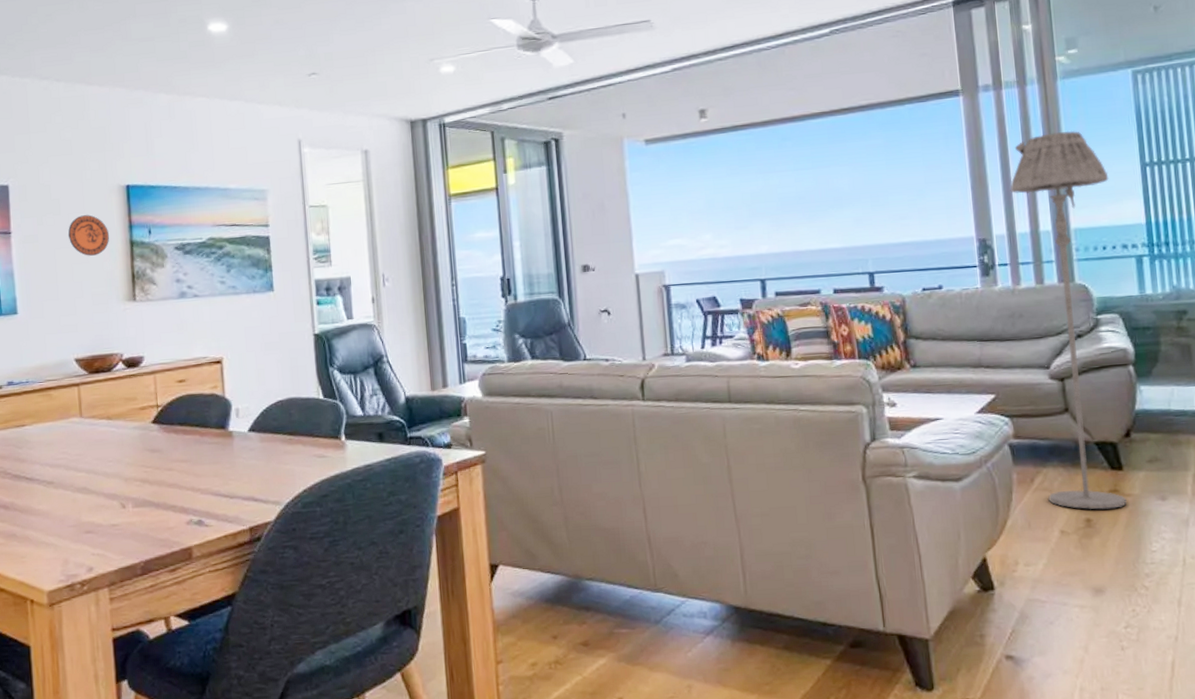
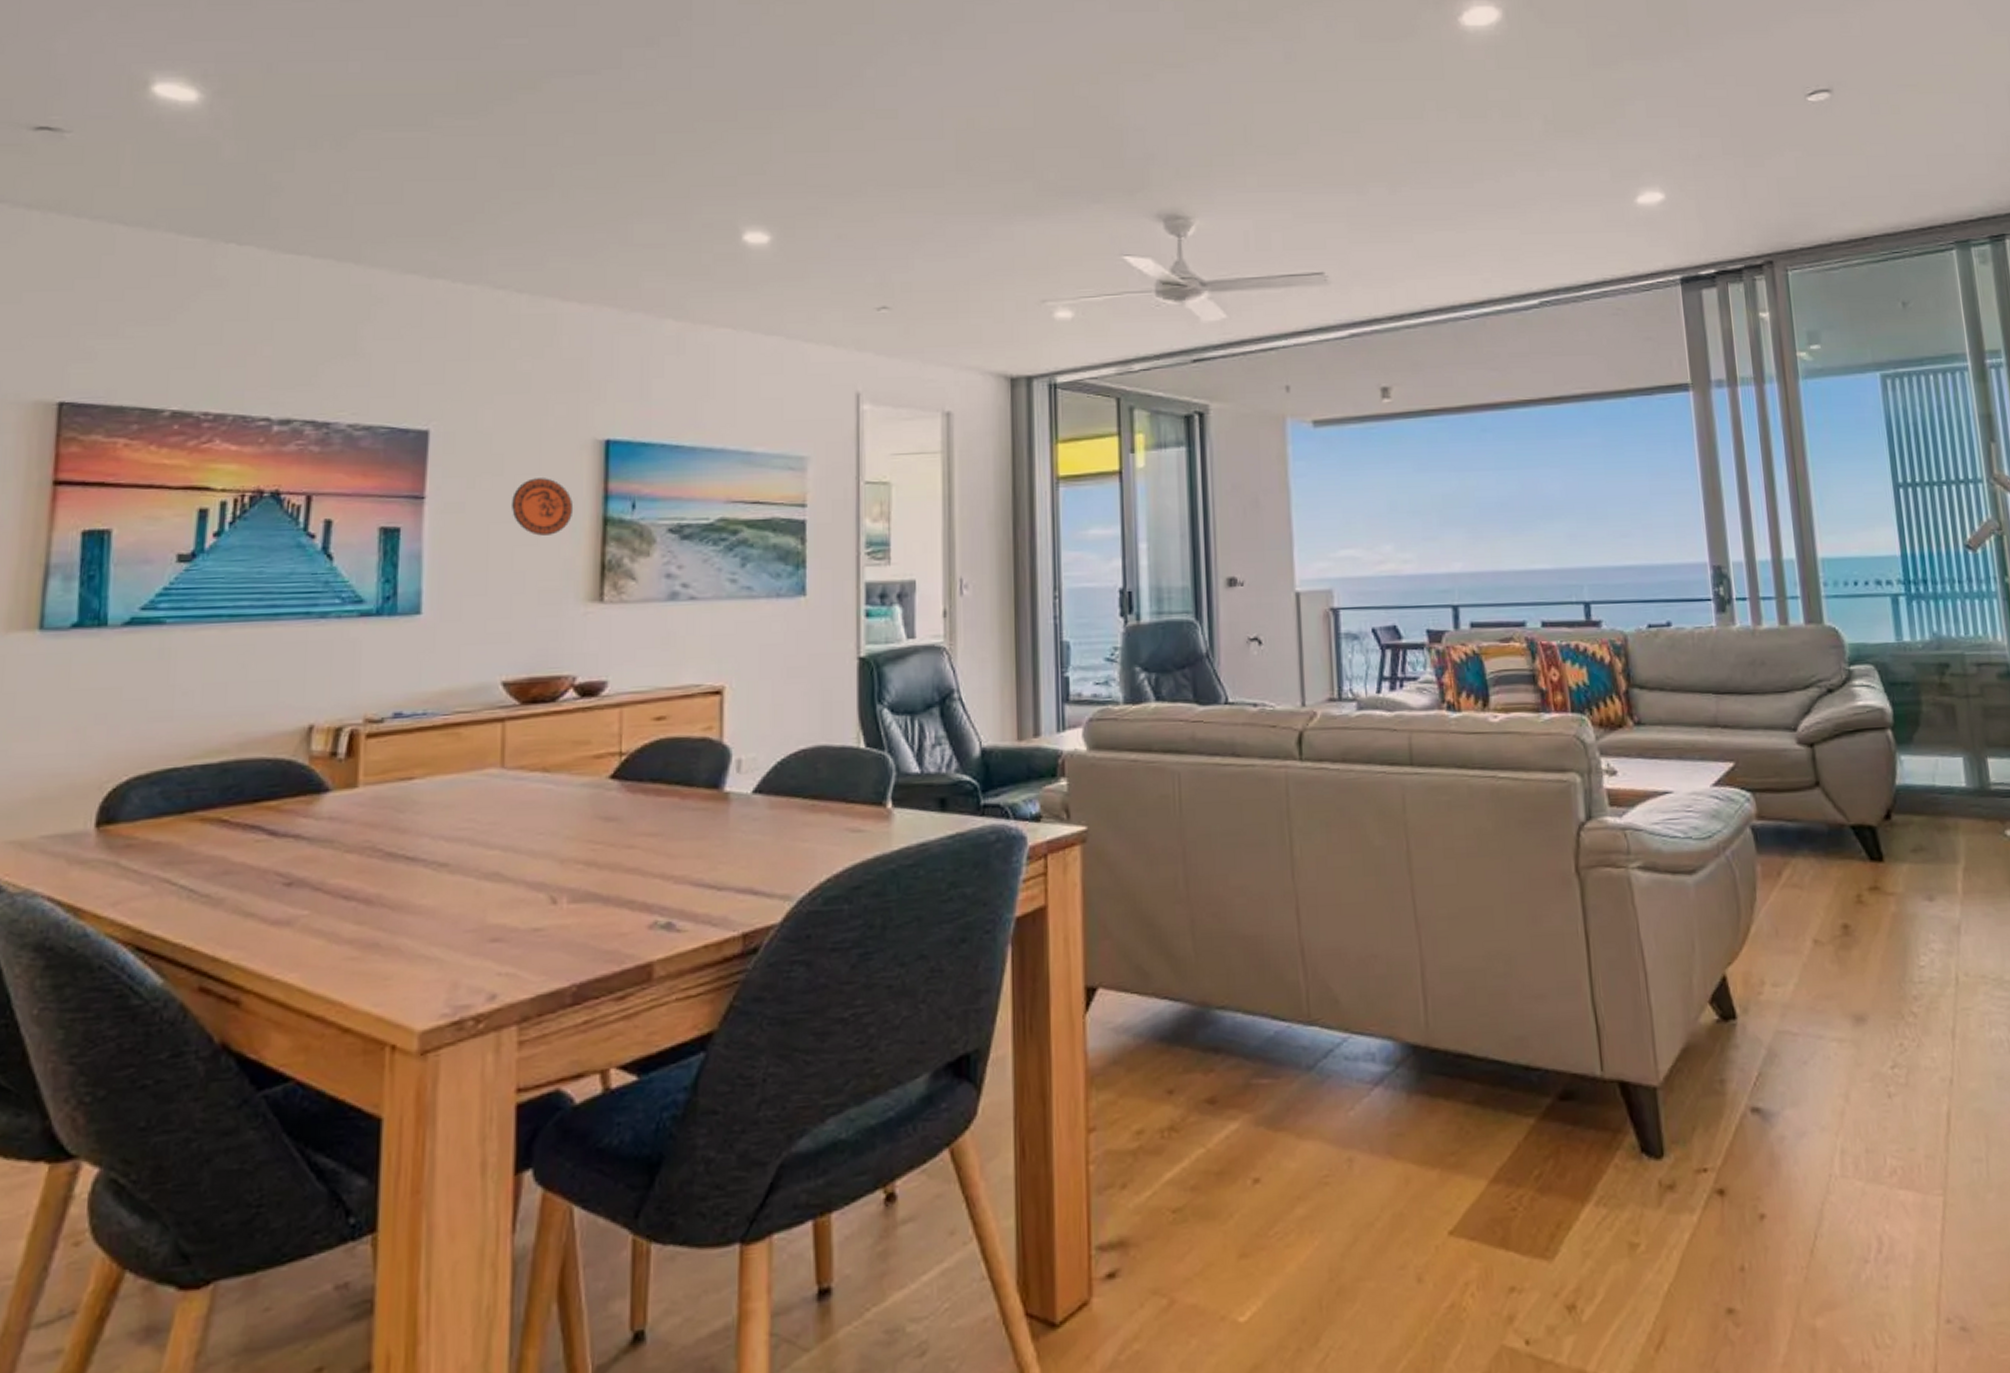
floor lamp: present [1010,130,1127,510] -> none [1748,440,1889,913]

